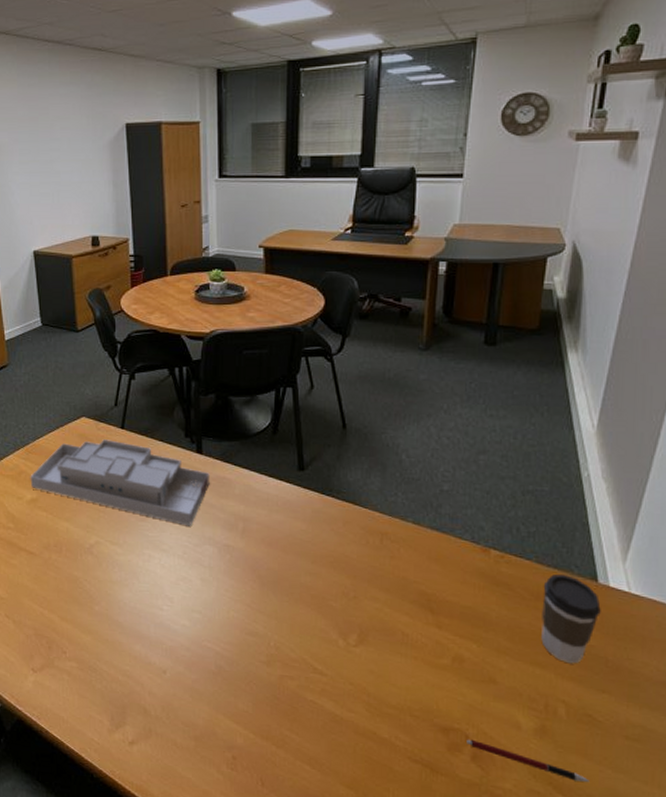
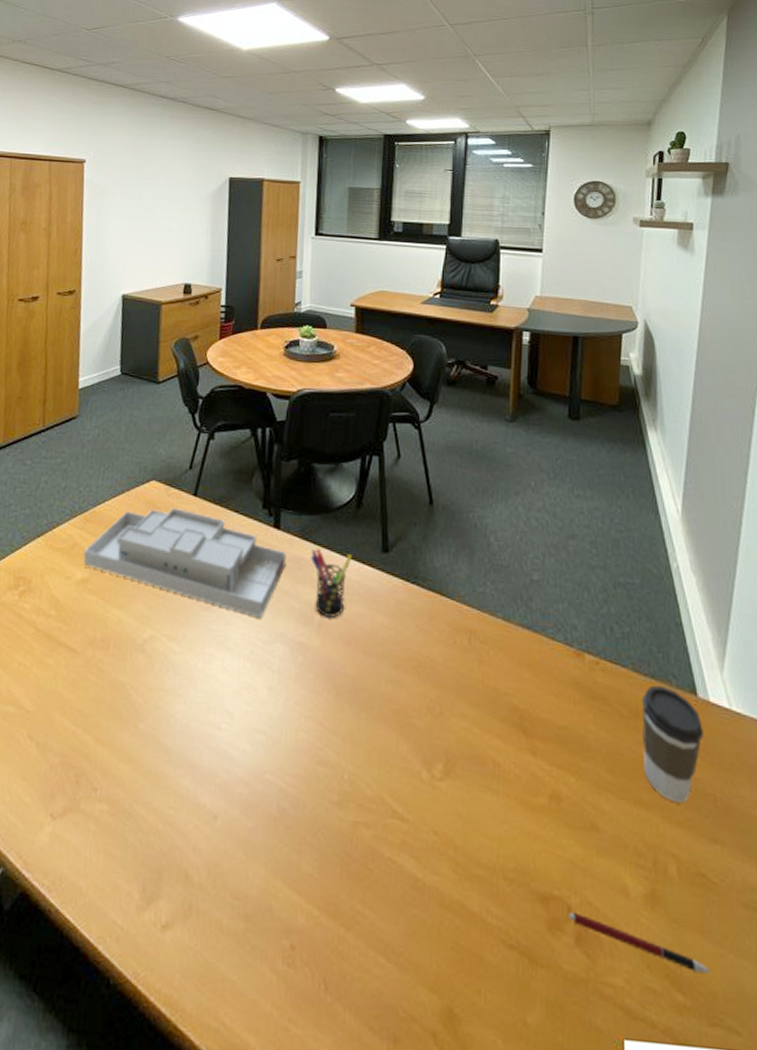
pen holder: none [231,468,270,525] -> present [310,547,352,618]

